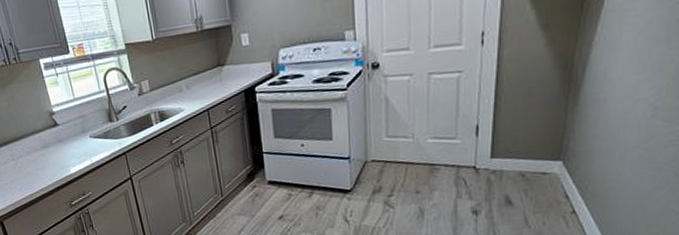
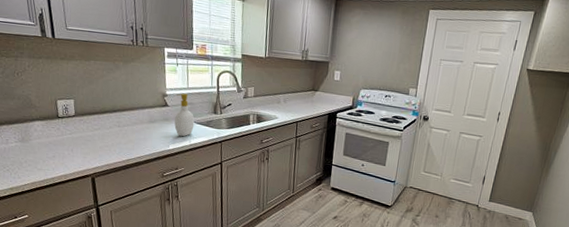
soap bottle: none [64,106,92,157] -> present [174,93,195,137]

